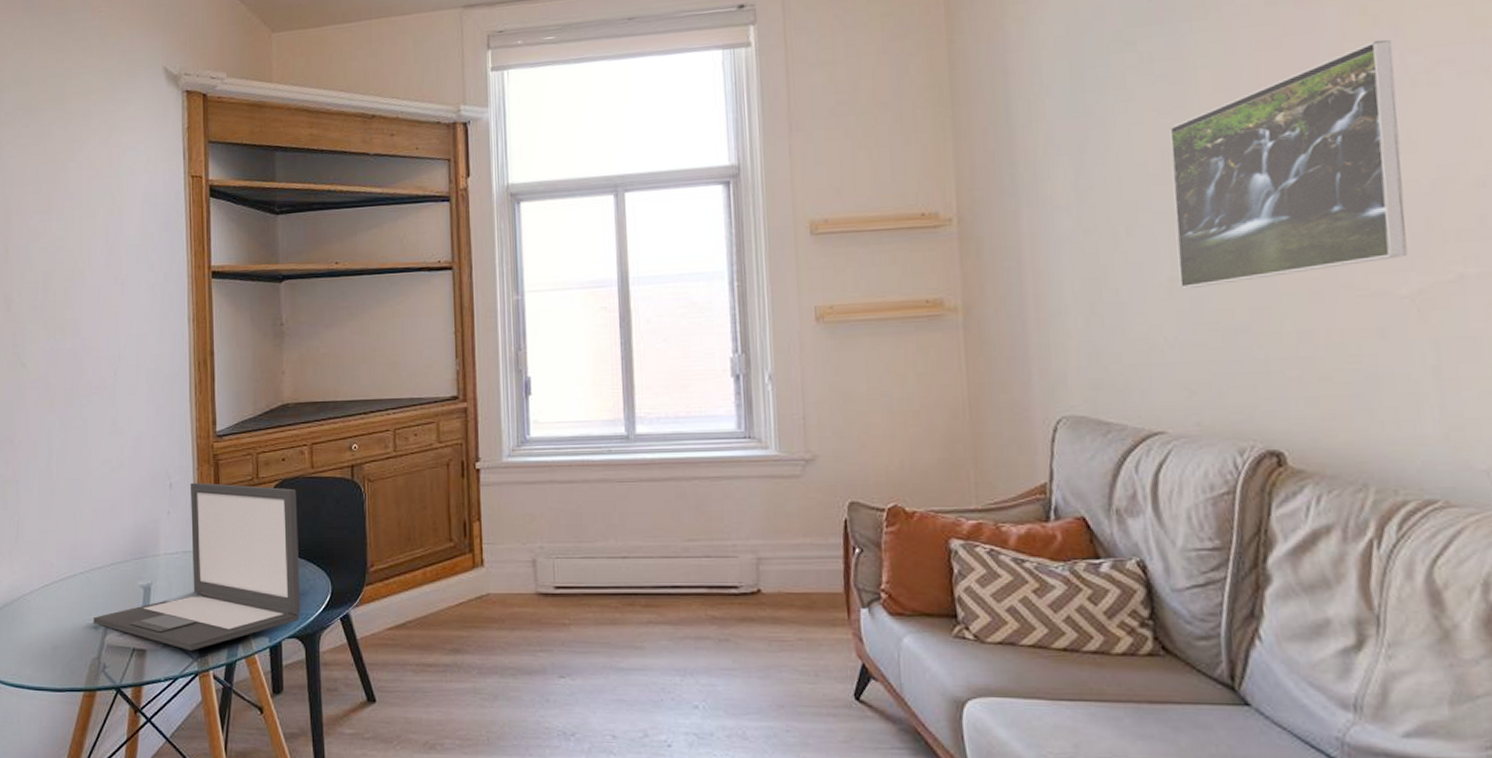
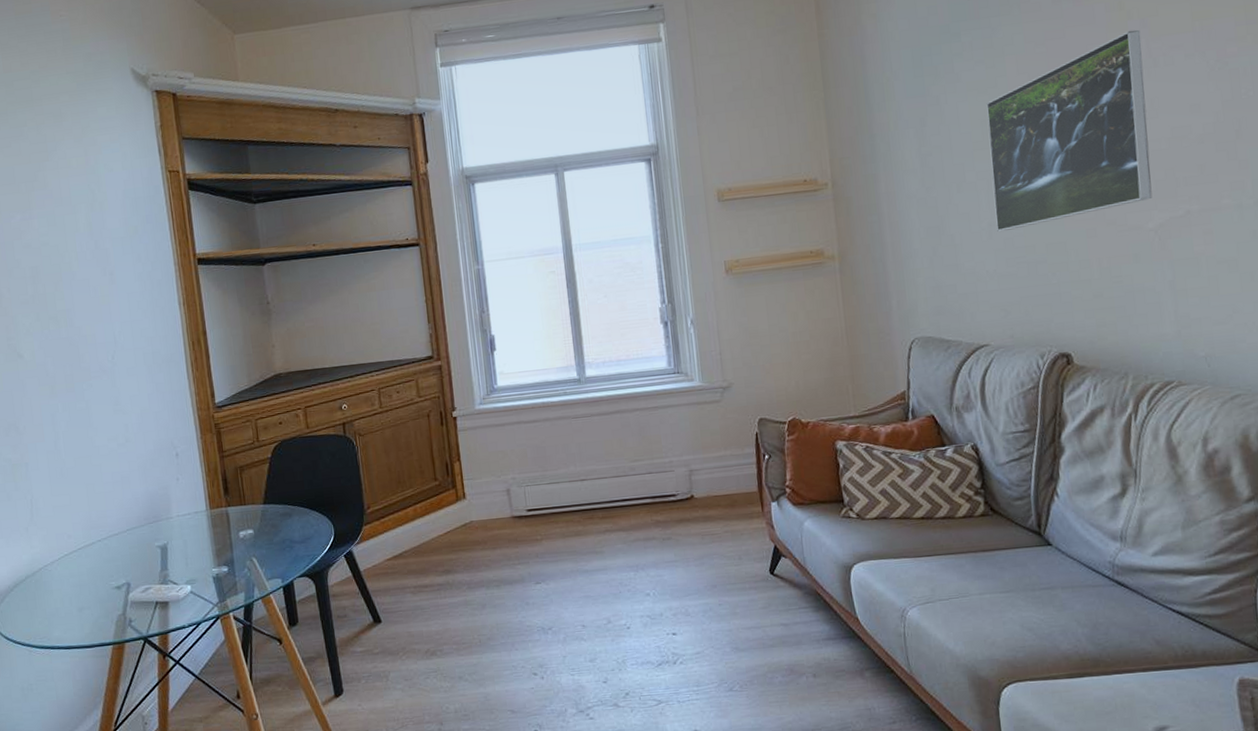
laptop: present [94,482,301,651] -> none [115,448,308,598]

